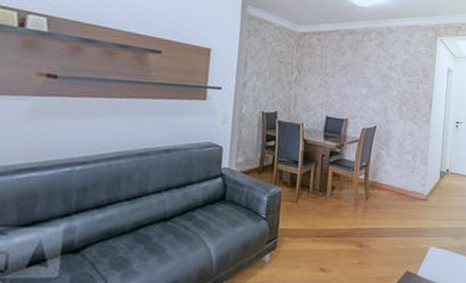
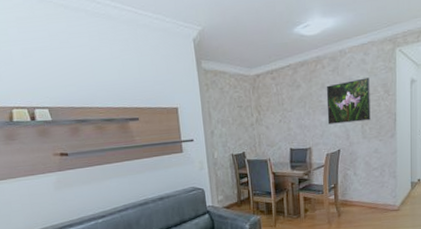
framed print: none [367,58,412,101] -> present [326,77,371,124]

